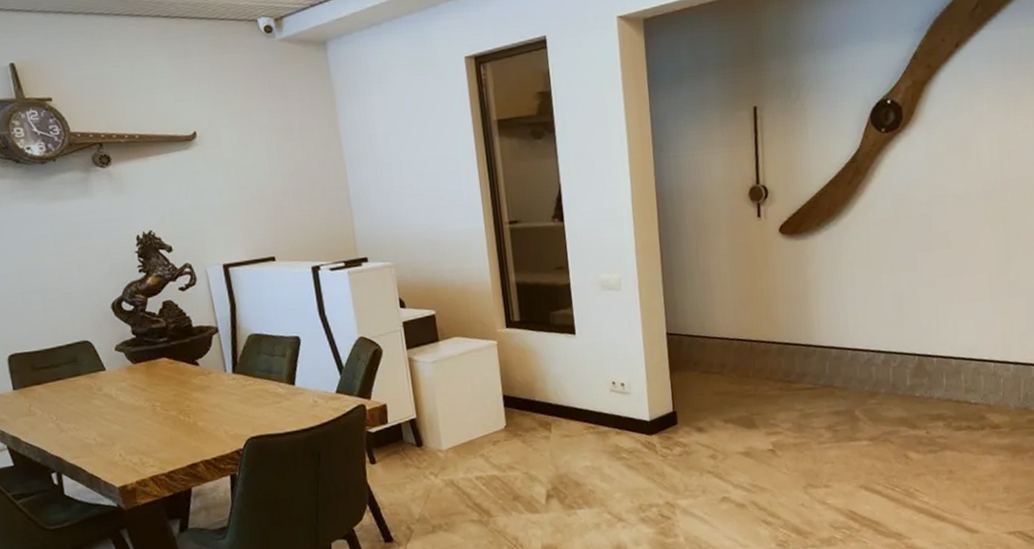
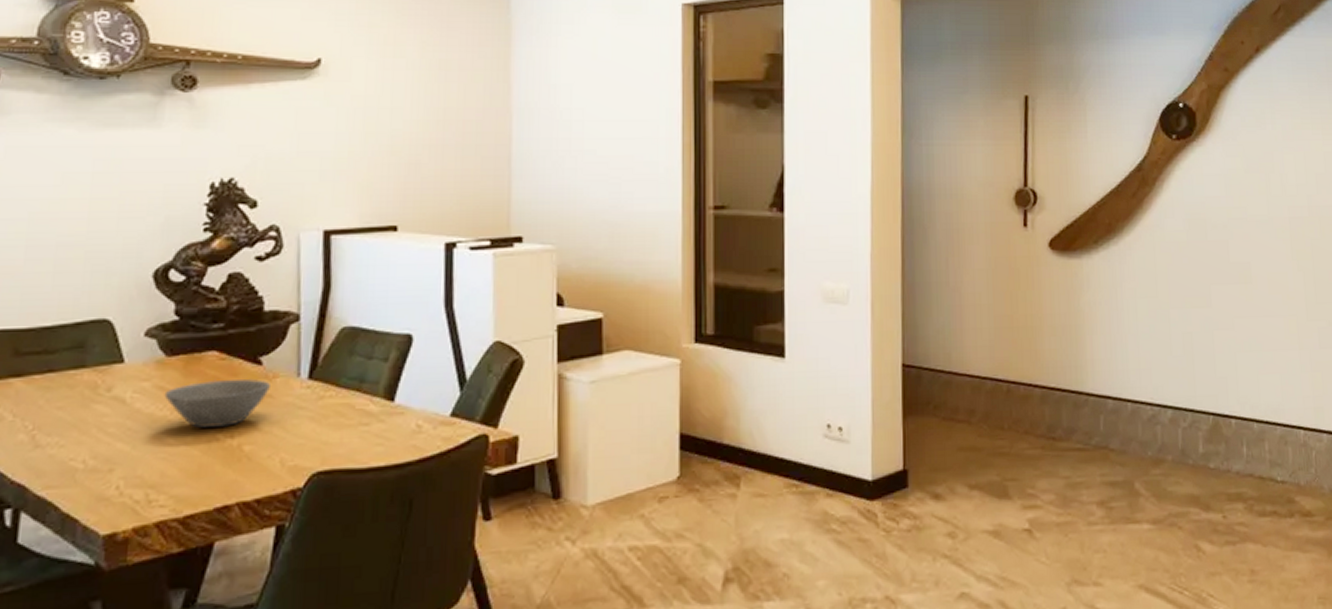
bowl: none [137,375,208,412] -> present [164,378,270,428]

